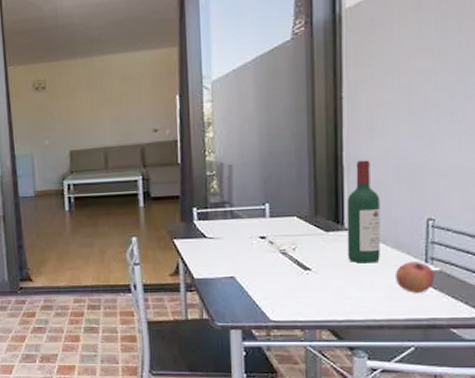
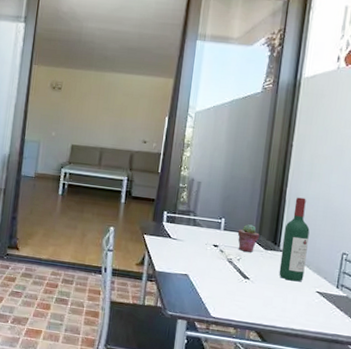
potted succulent: none [287,205,316,238] -> present [237,224,260,252]
pomegranate: present [395,261,435,293] -> none [312,285,343,312]

